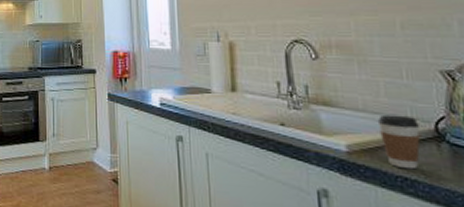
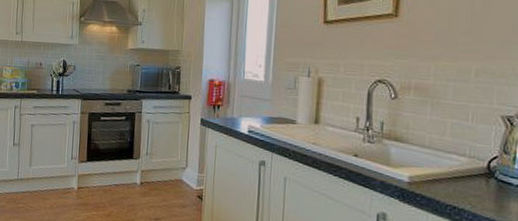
coffee cup: present [377,114,421,170] -> none [439,152,474,200]

